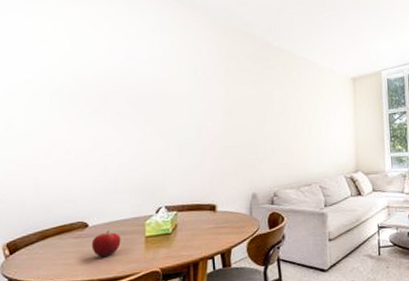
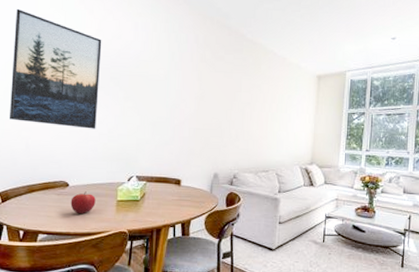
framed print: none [12,36,116,160] -> present [9,8,102,129]

